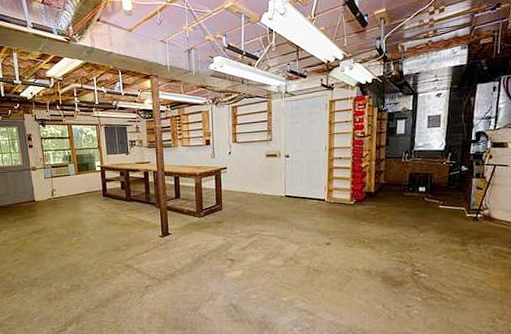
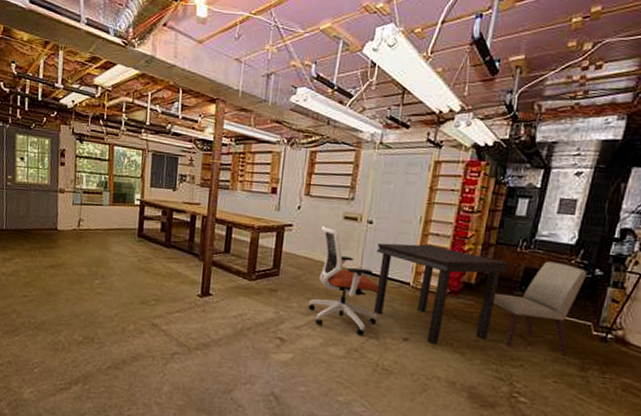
office chair: none [248,164,304,246] -> present [308,226,380,335]
dining table: none [295,167,398,244] -> present [373,242,510,345]
chair: none [389,165,456,236] -> present [492,261,588,355]

